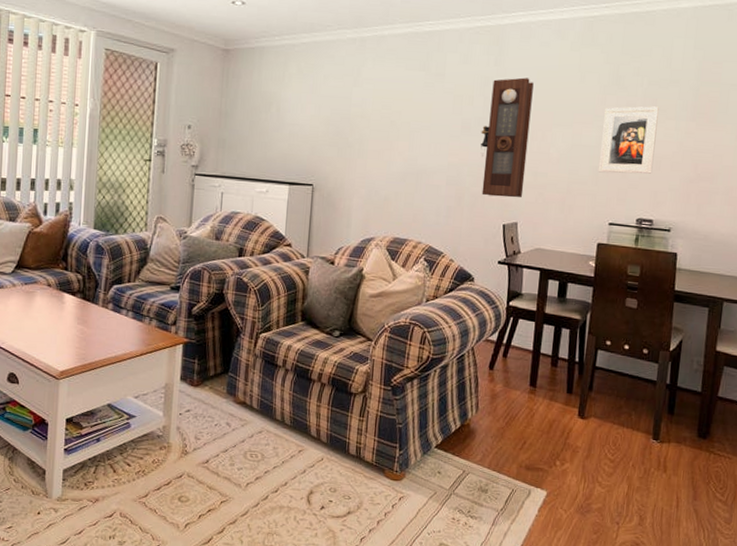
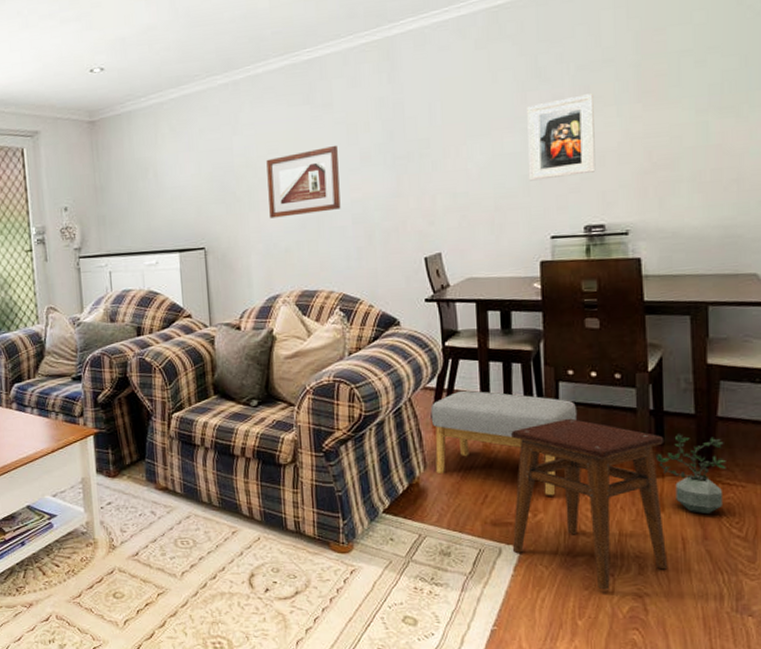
picture frame: none [375,111,443,170] -> present [266,145,341,218]
pendulum clock: present [481,77,534,198] -> none [383,90,443,229]
footstool: none [486,346,610,449] -> present [430,390,578,496]
stool: none [539,382,675,536] -> present [511,418,668,590]
potted plant: none [665,407,720,479] -> present [655,434,726,515]

